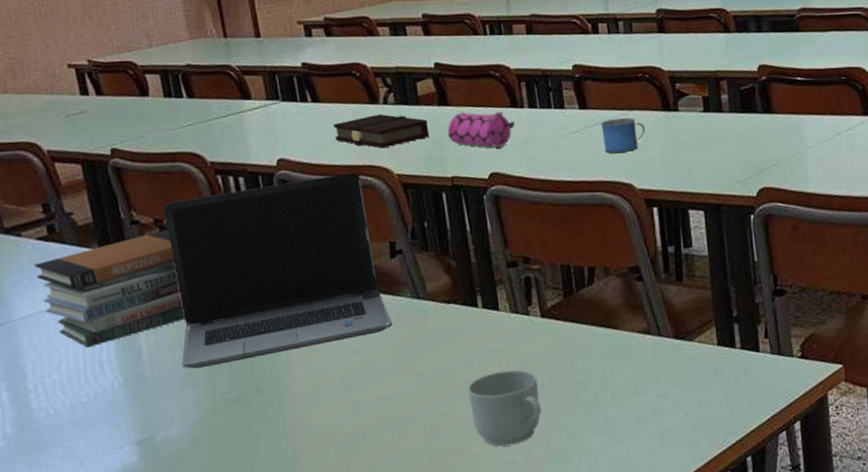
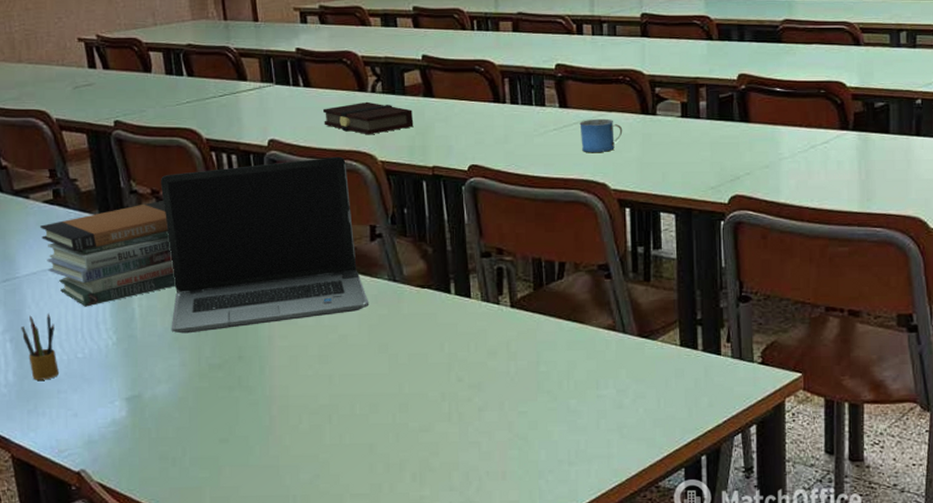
pencil box: none [18,356,61,430] -> present [21,312,58,380]
pencil case: present [447,111,515,148] -> none [431,104,496,141]
mug: present [468,369,542,447] -> none [437,356,506,428]

